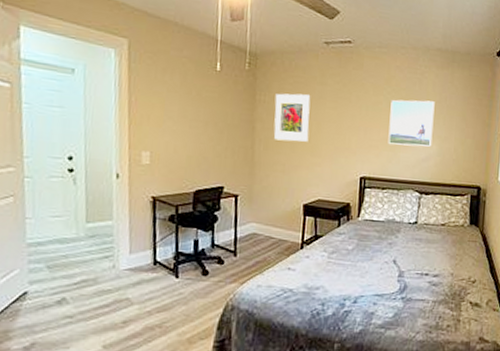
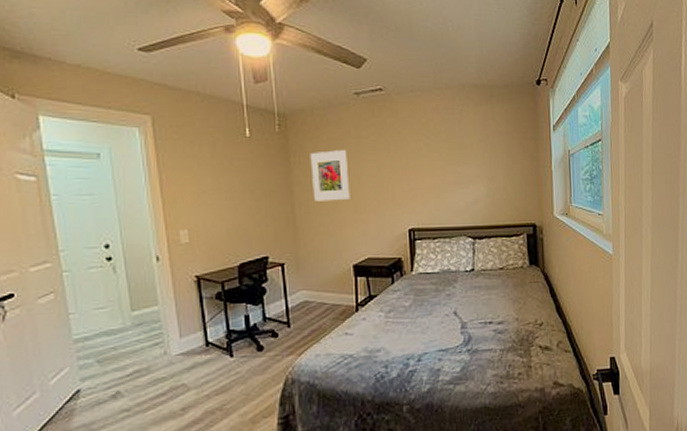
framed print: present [388,99,435,147] -> none [431,141,480,192]

